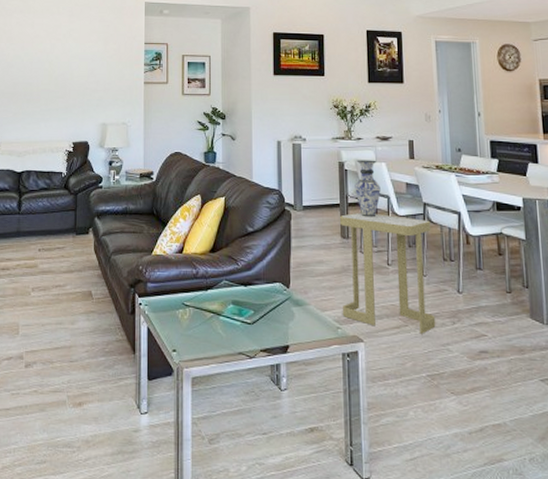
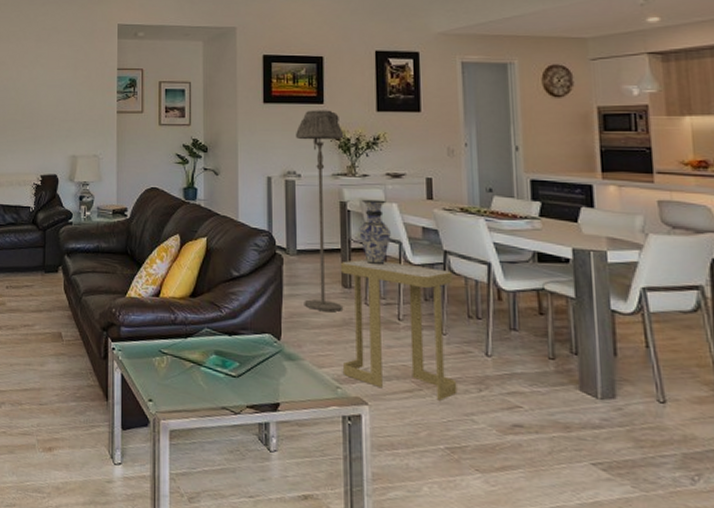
floor lamp: none [301,81,342,260] -> present [296,110,344,312]

